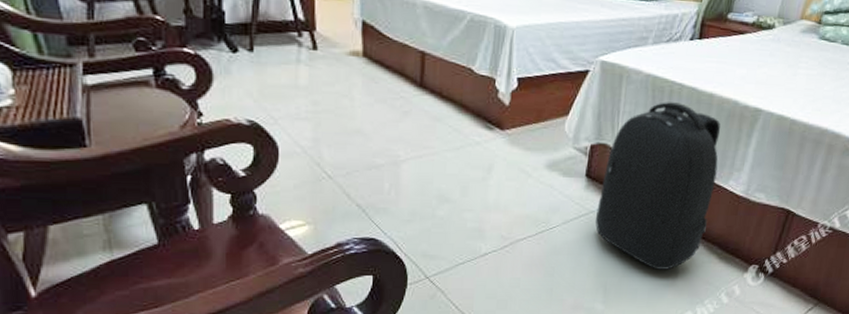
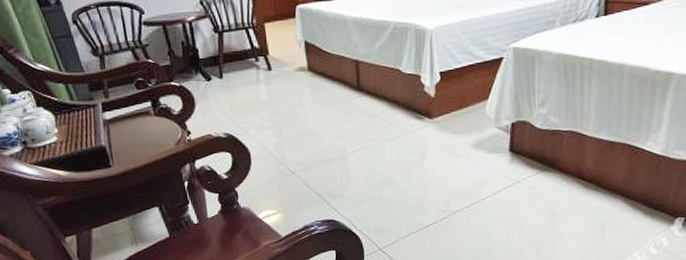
backpack: present [595,102,721,270] -> none [522,76,634,229]

